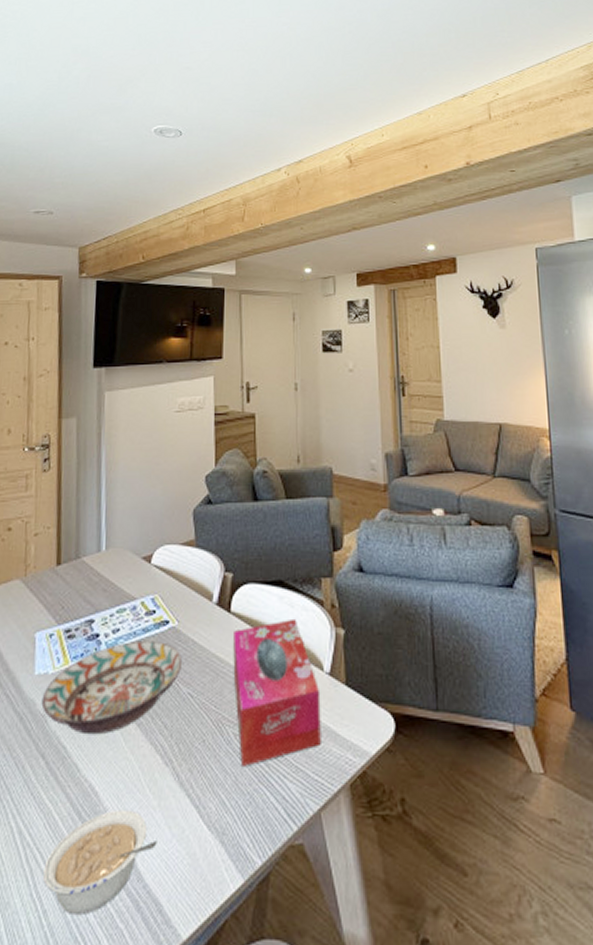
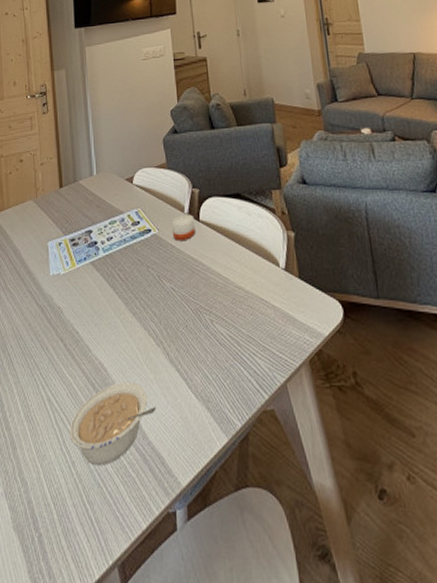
decorative bowl: present [41,640,183,735] -> none [57,245,165,323]
candle: none [195,603,224,637] -> present [171,214,195,242]
tissue box: present [233,618,321,766] -> none [203,224,282,346]

